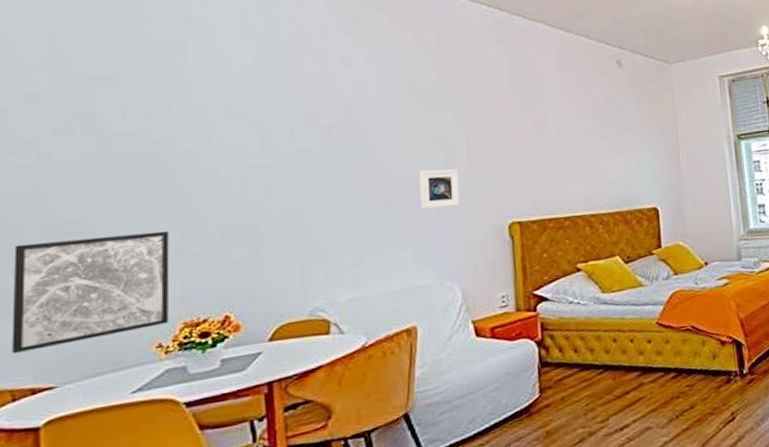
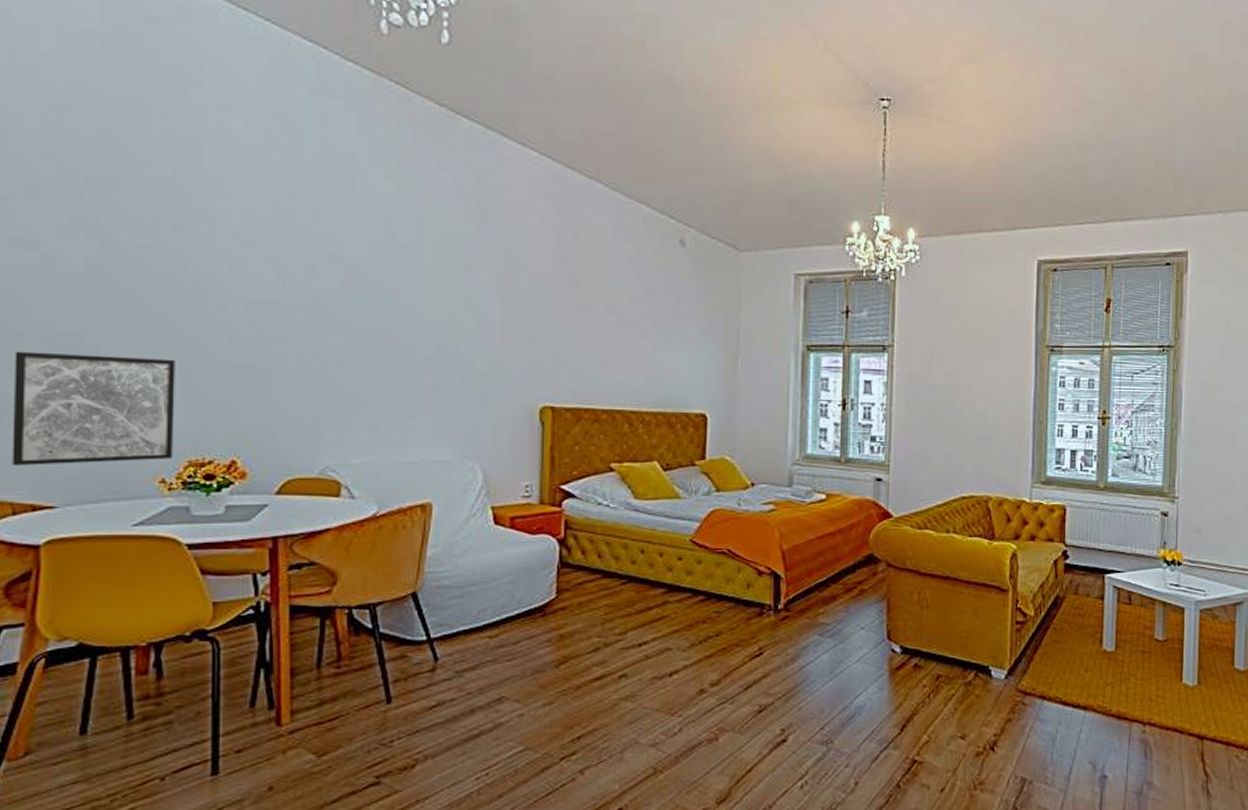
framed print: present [419,169,460,210] -> none [446,334,491,379]

